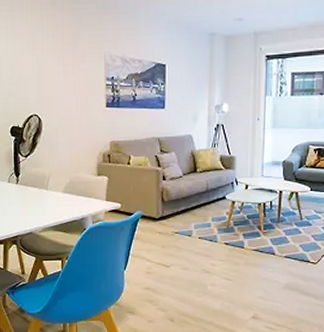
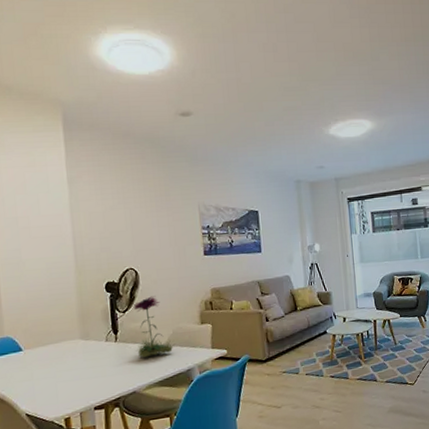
flower: none [34,143,71,201] -> present [133,296,175,357]

